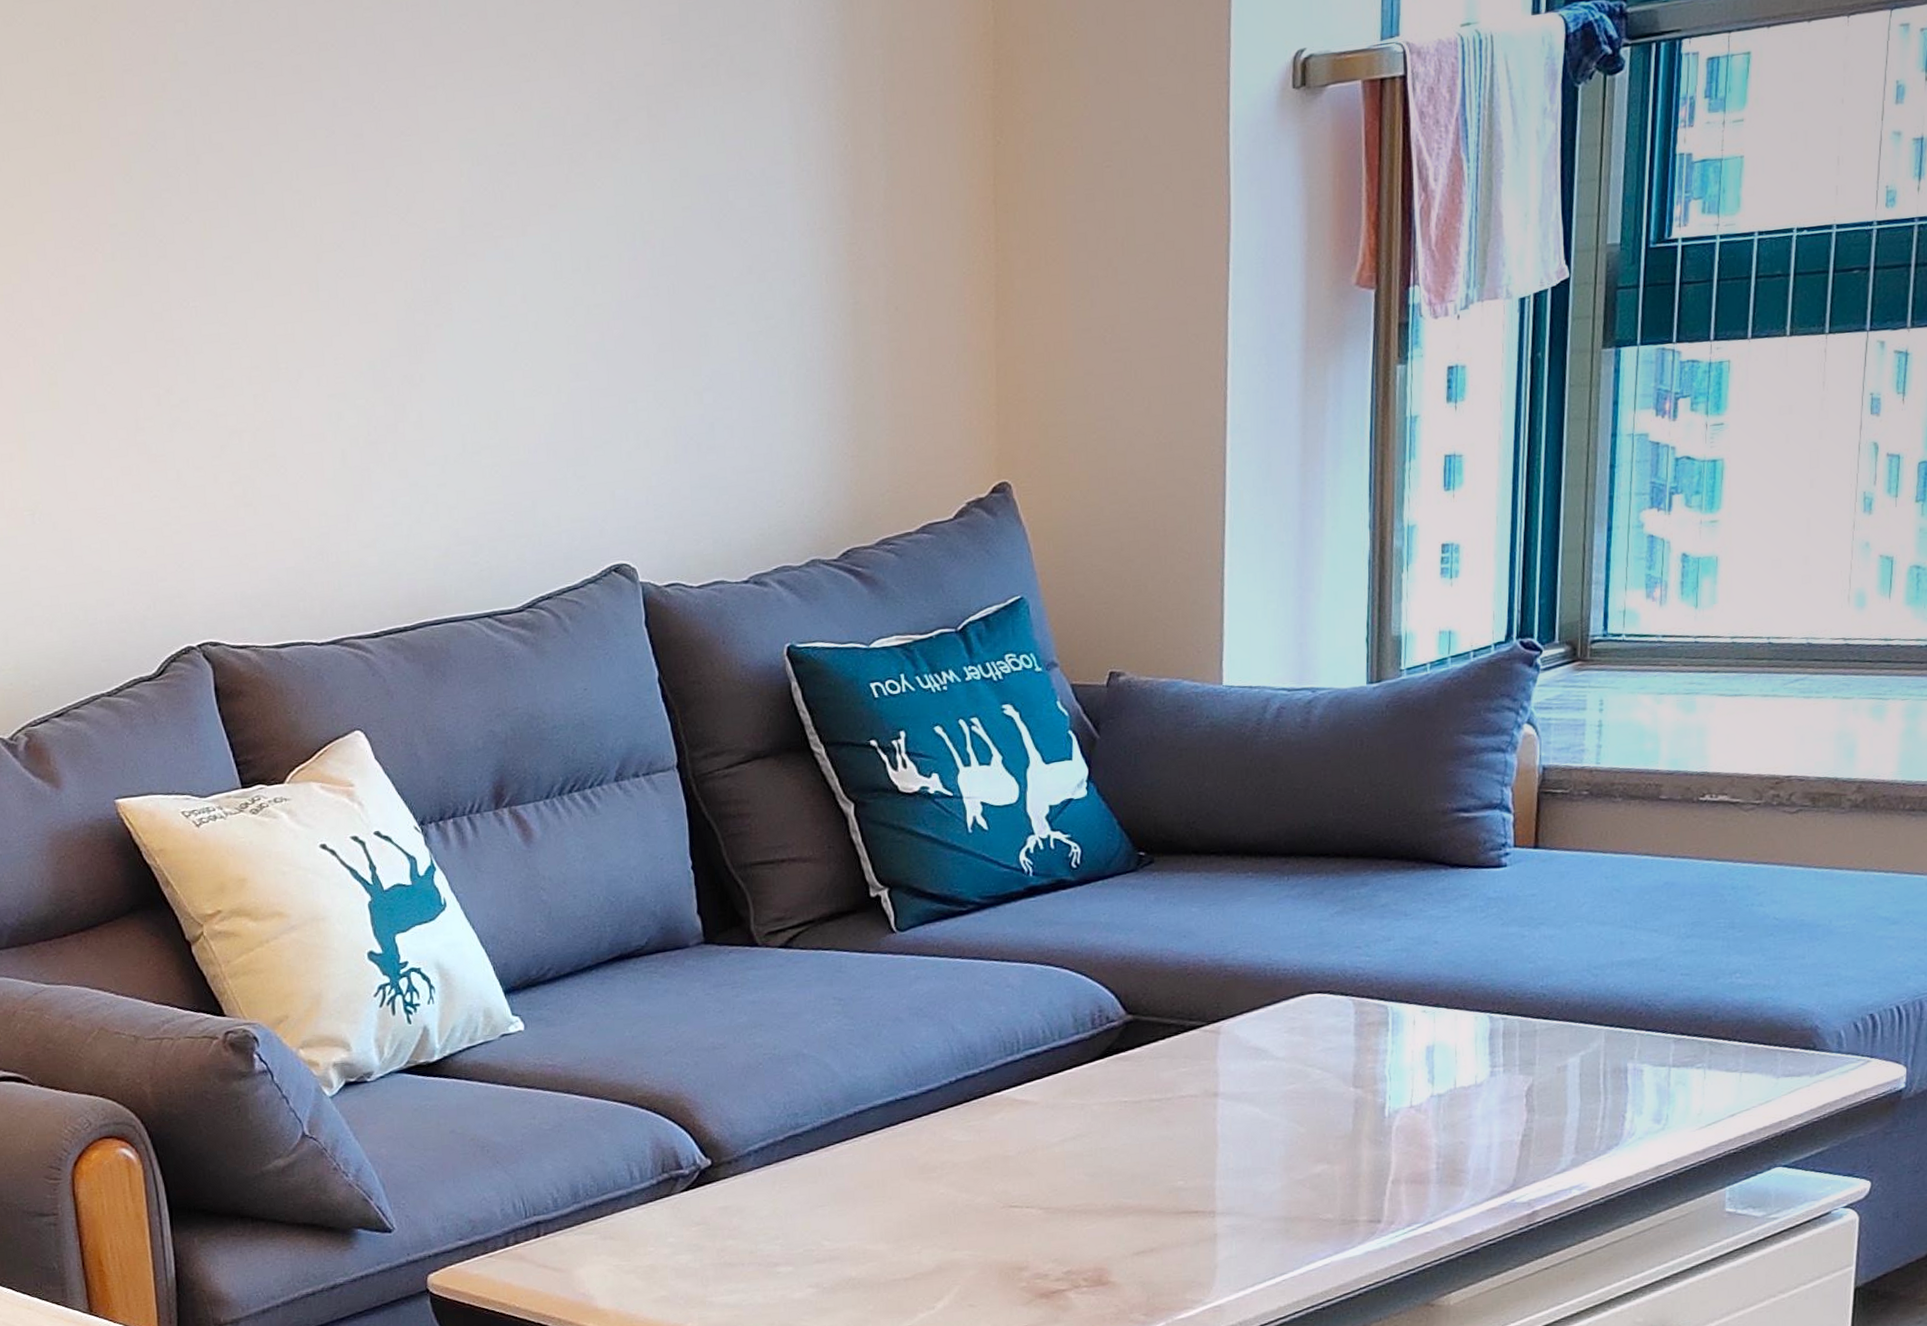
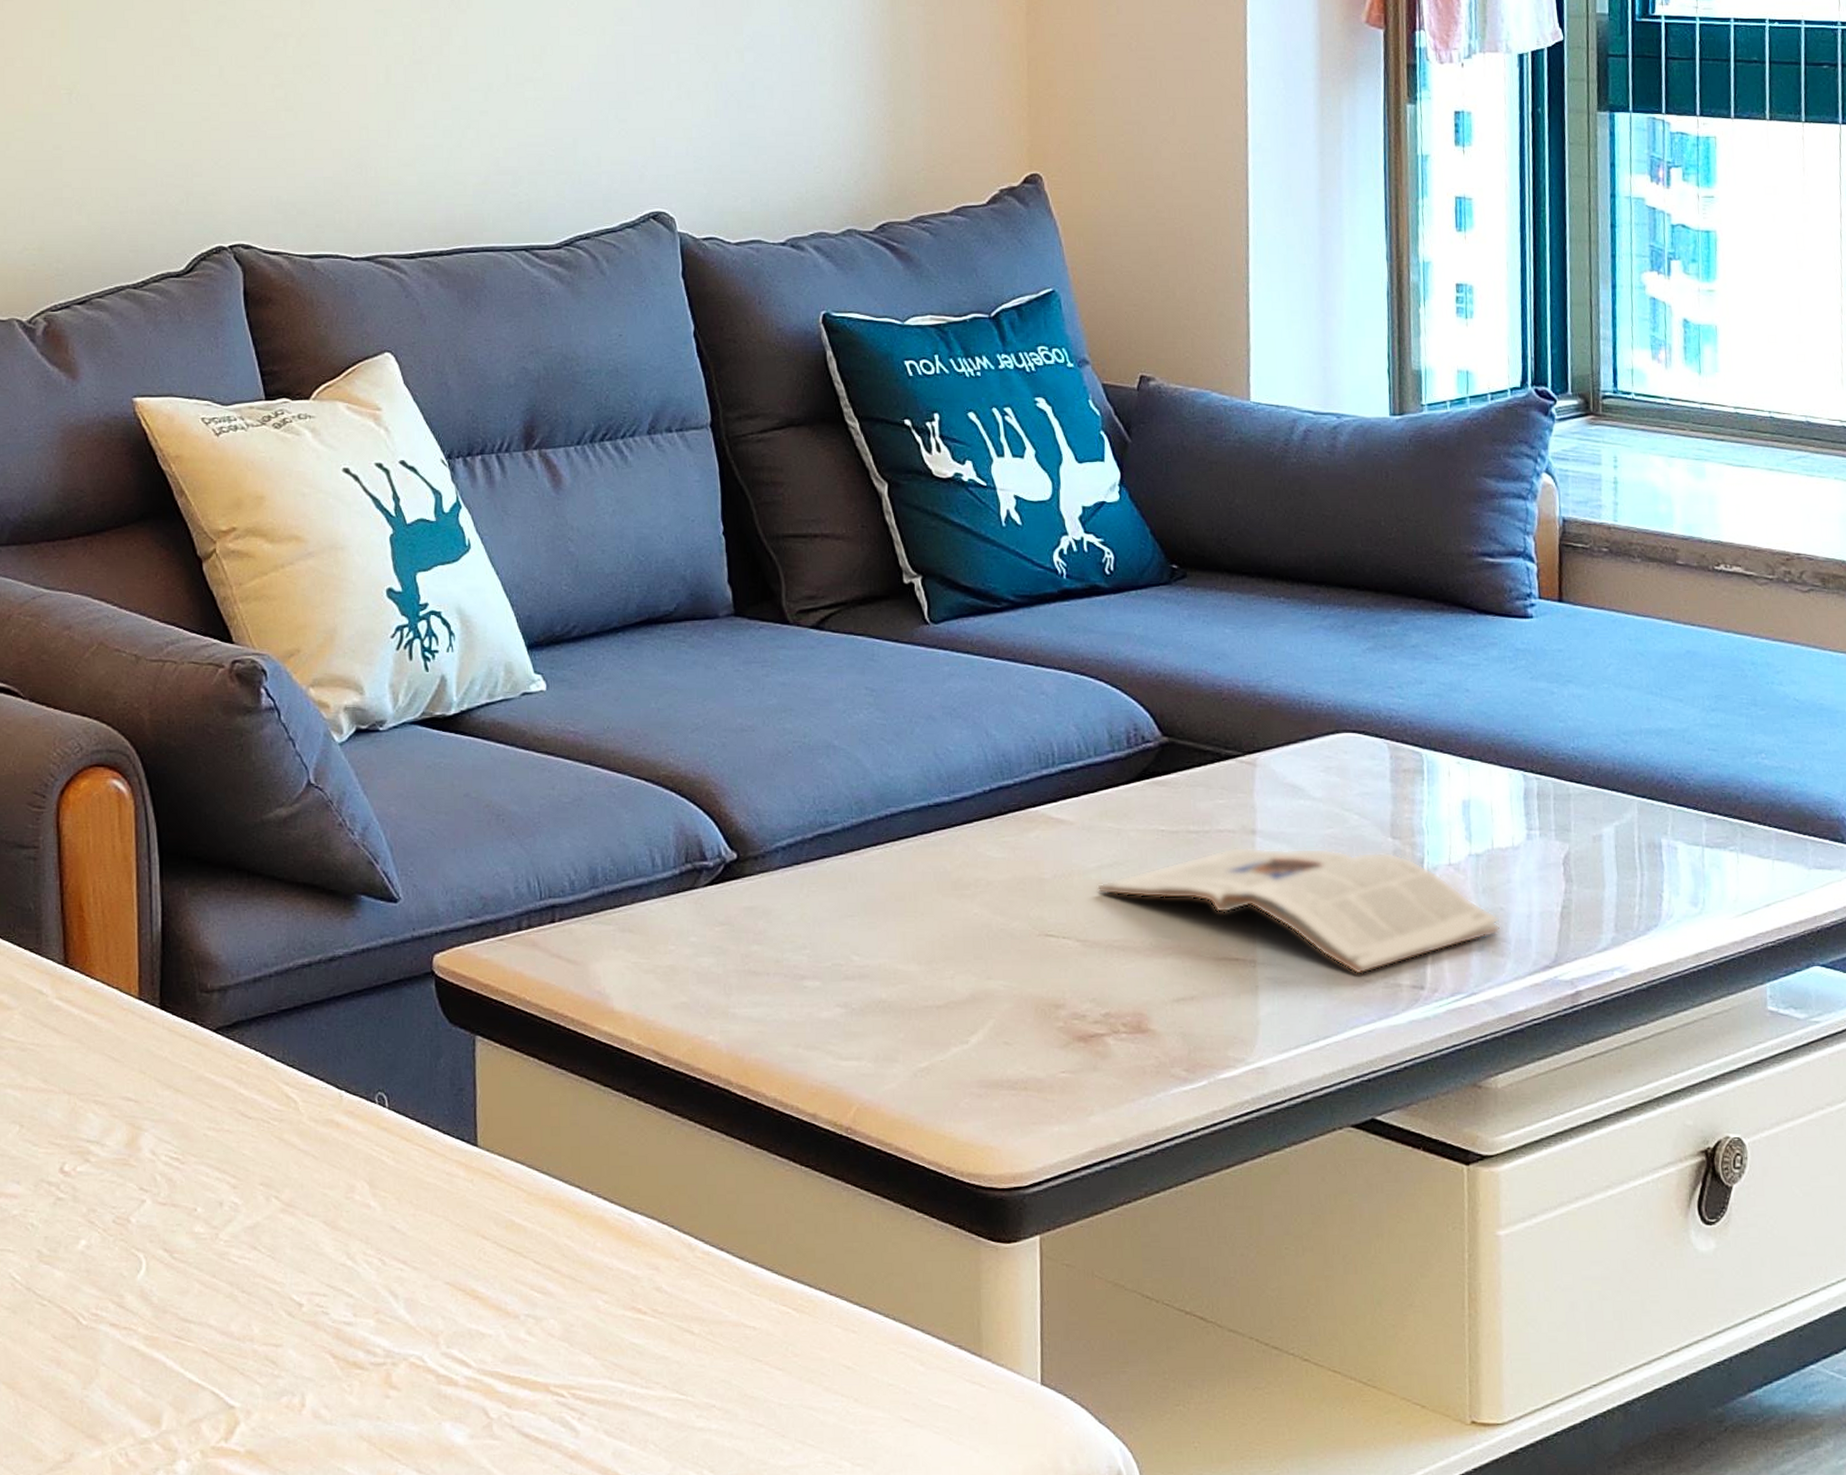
magazine: none [1060,1100,1460,1216] -> present [1097,846,1501,975]

